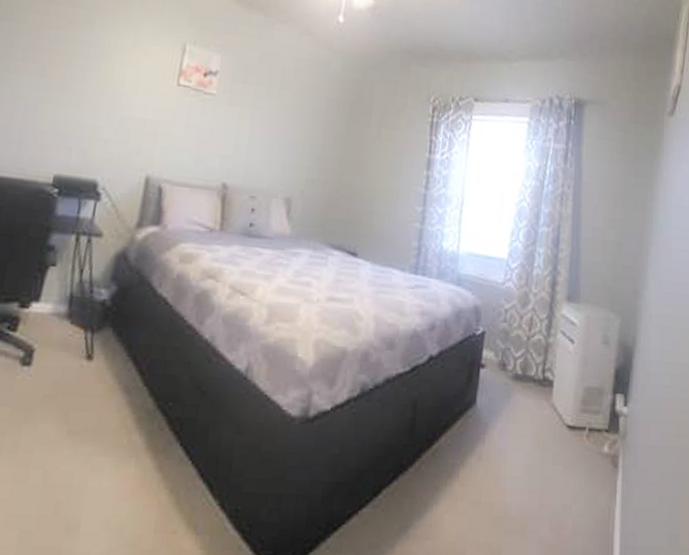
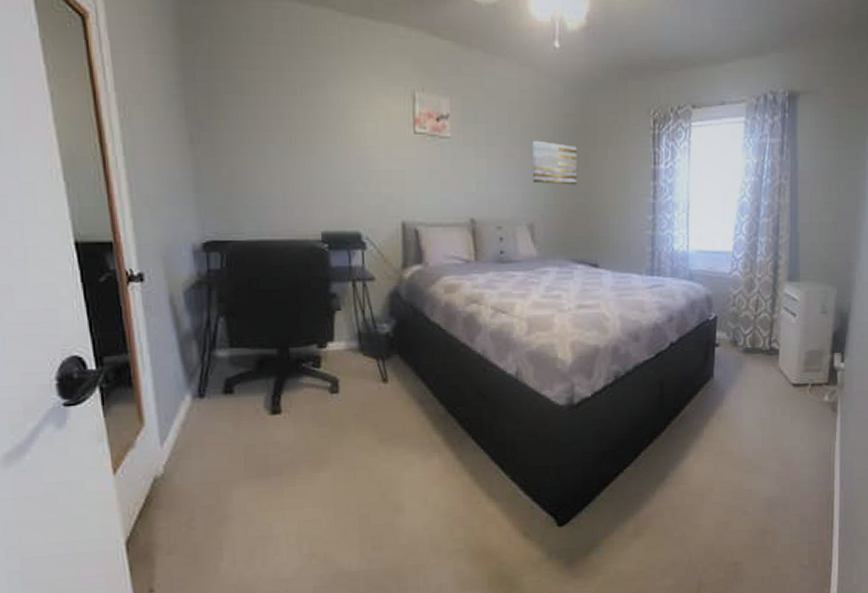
wall art: none [298,110,349,163] -> present [533,140,578,185]

